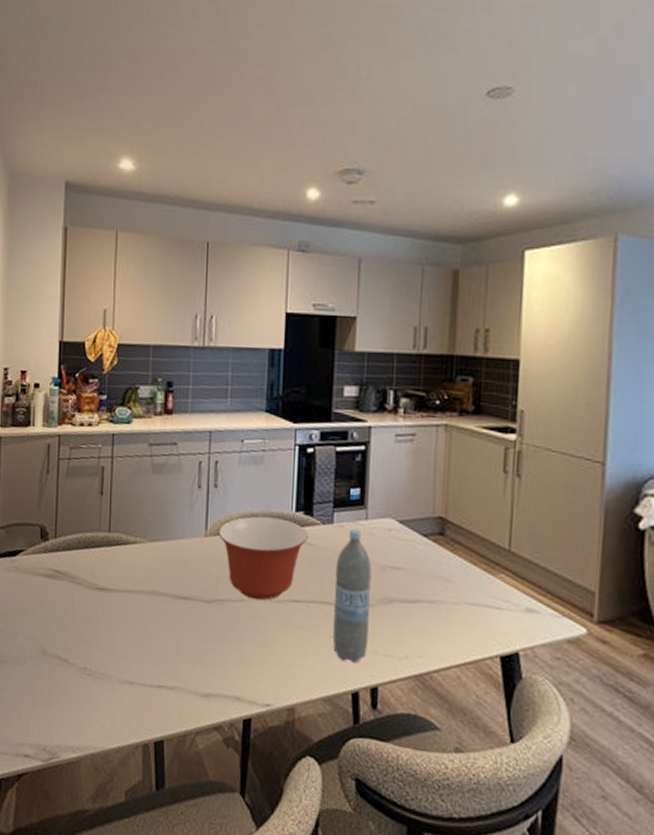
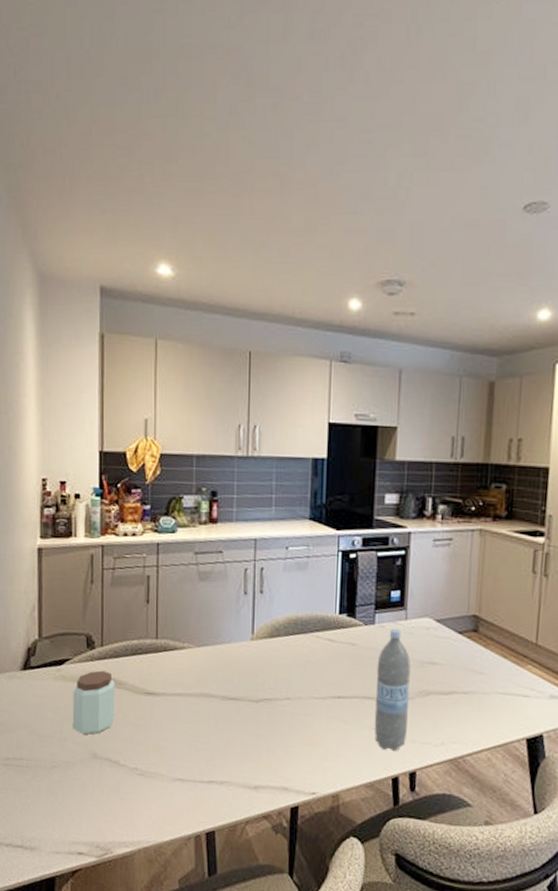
peanut butter: none [24,563,67,630] -> present [72,670,116,735]
mixing bowl: present [218,516,308,601] -> none [264,619,351,698]

